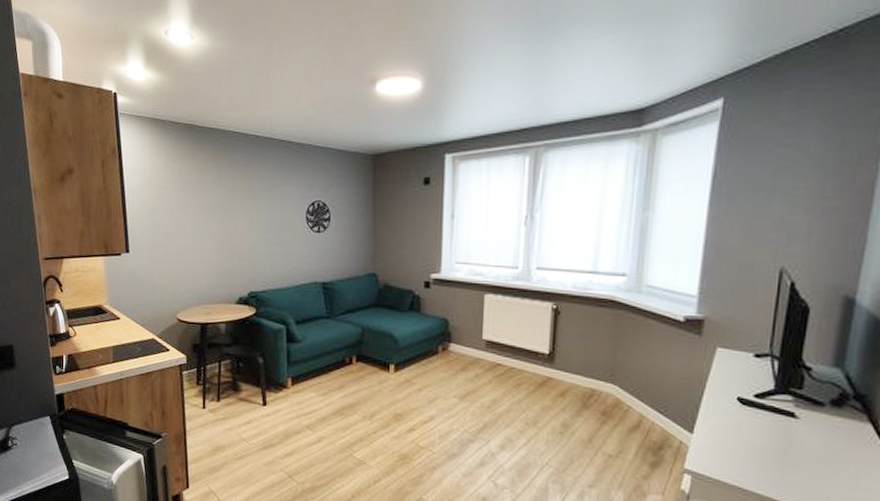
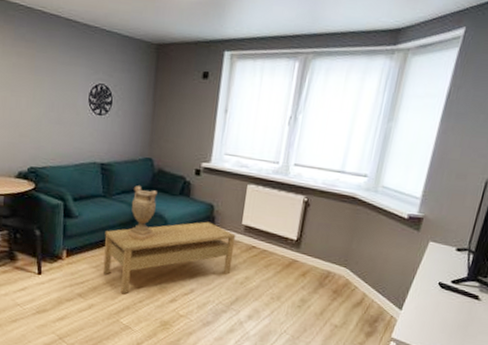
coffee table: none [331,338,477,425] -> present [102,221,236,294]
decorative urn: none [356,304,384,363] -> present [128,185,157,241]

